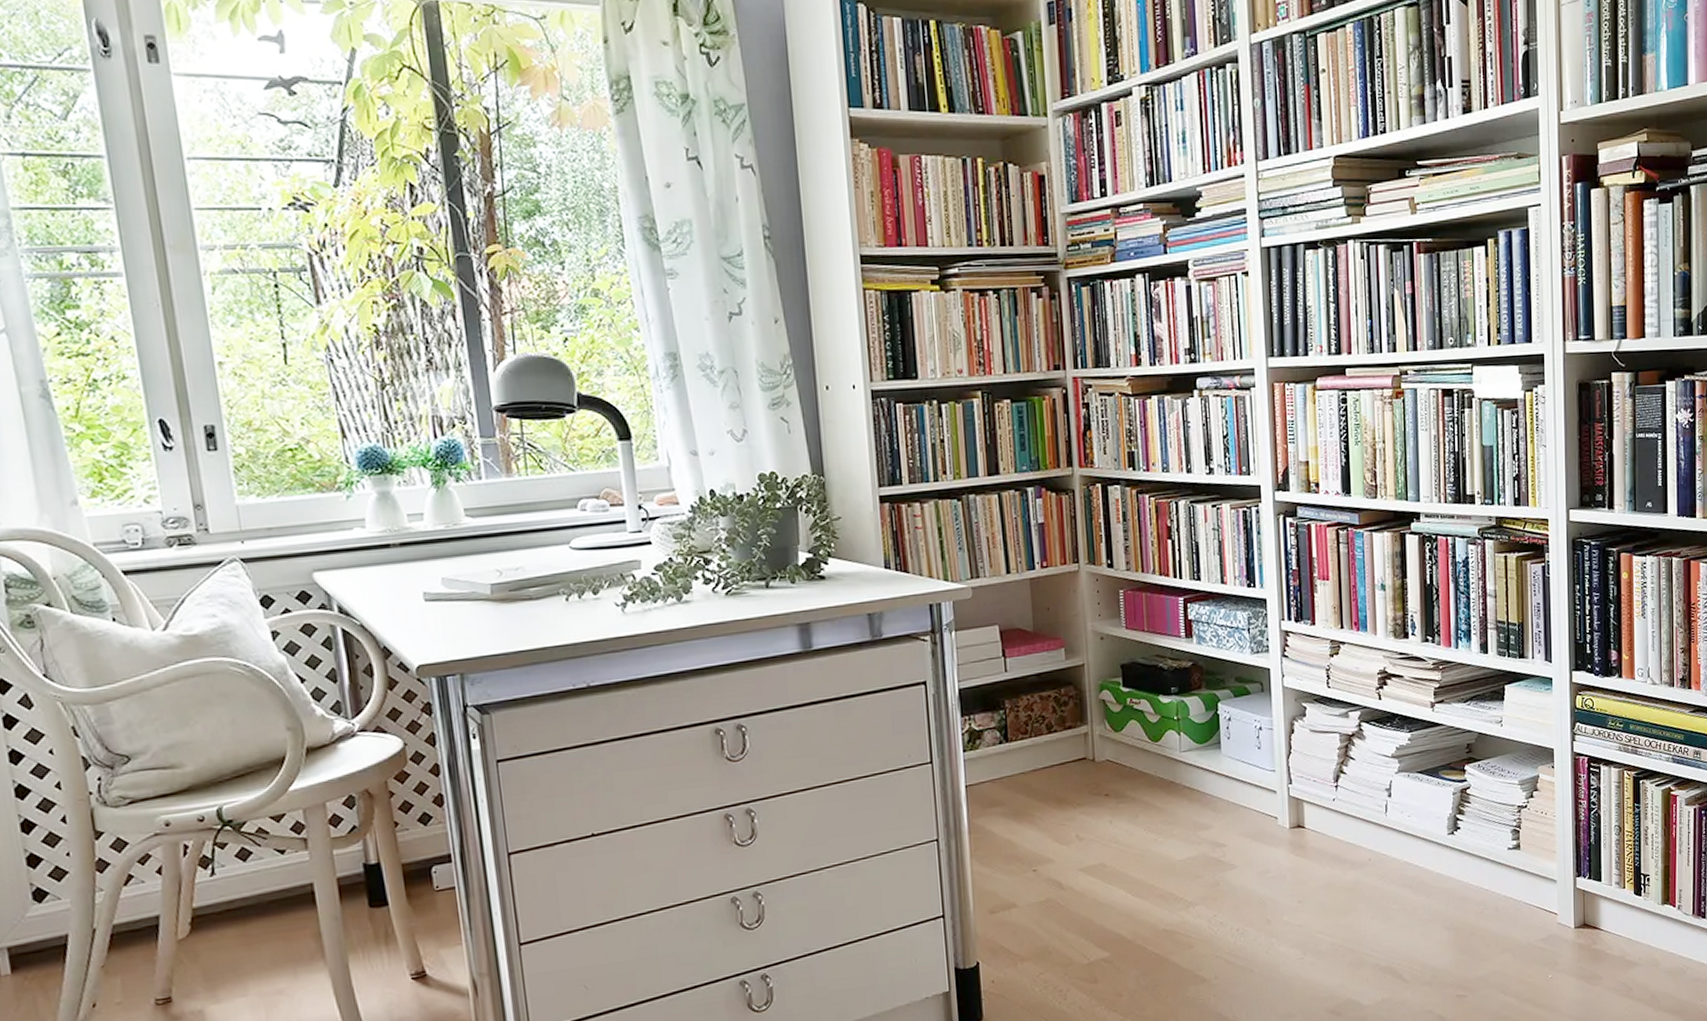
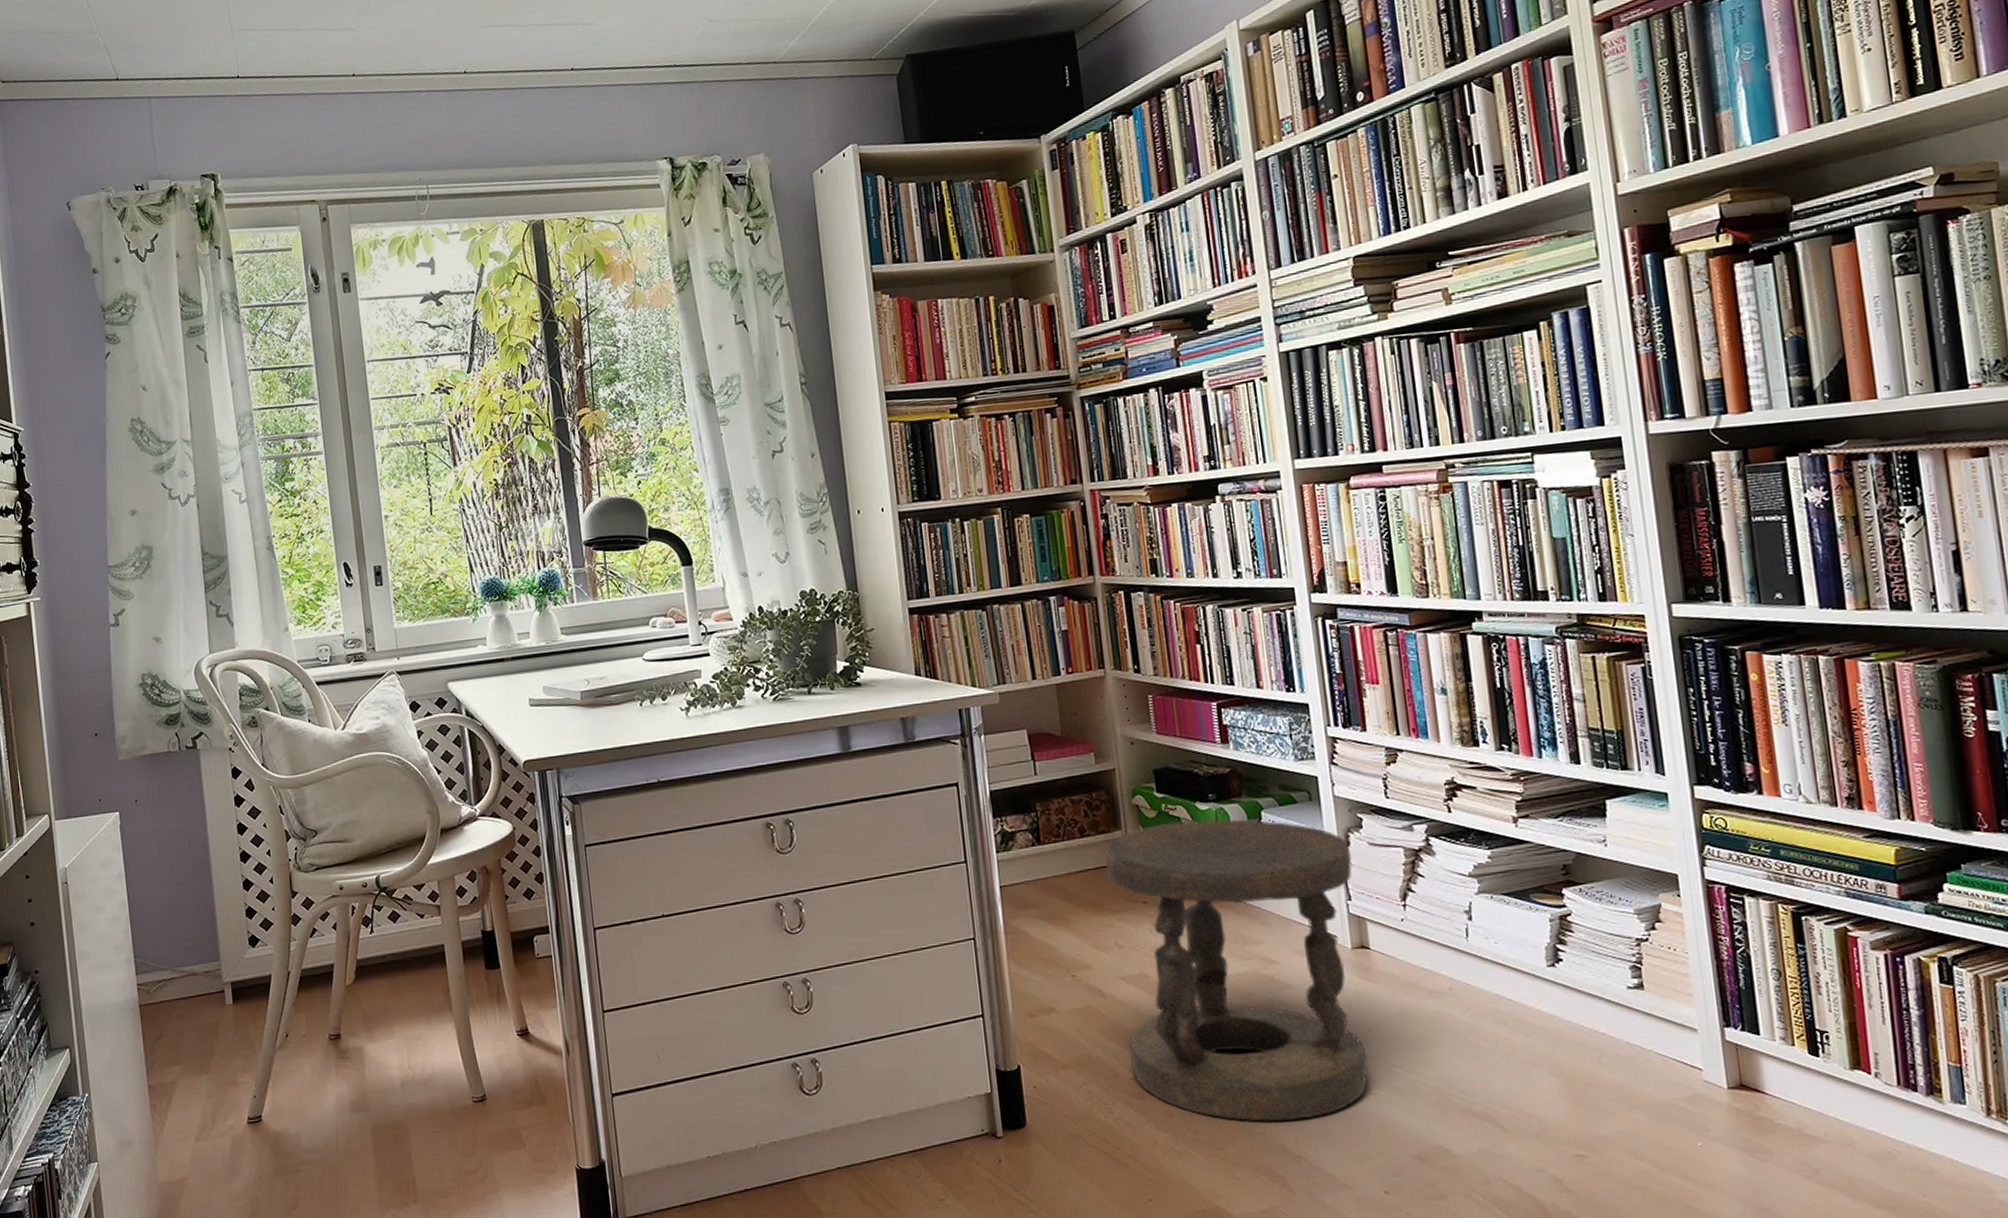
stool: none [1070,711,1297,995] -> present [1104,819,1368,1122]

